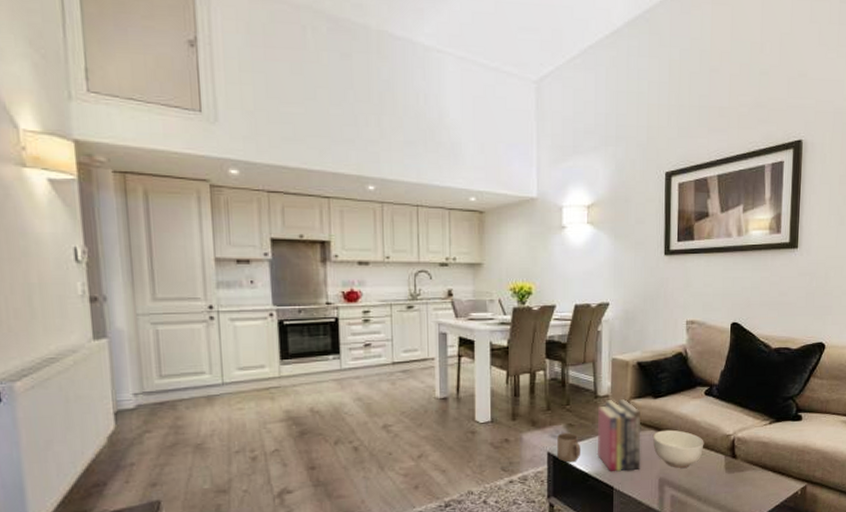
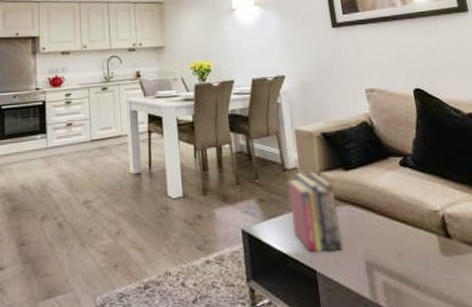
mug: present [557,432,580,463] -> none [250,208,276,242]
bowl: present [652,429,704,468] -> none [350,204,411,249]

